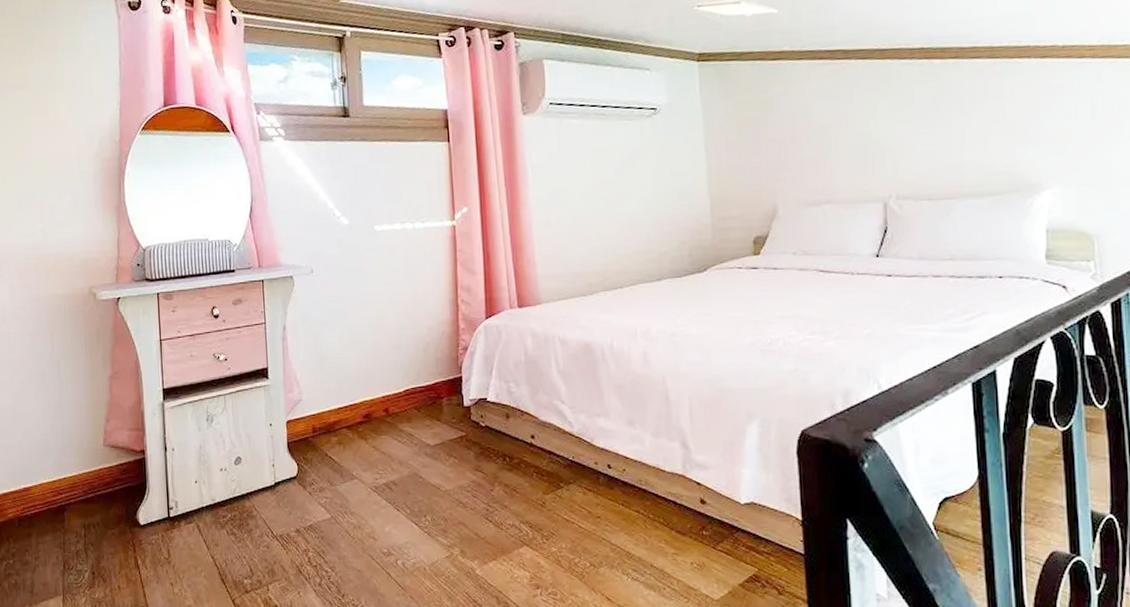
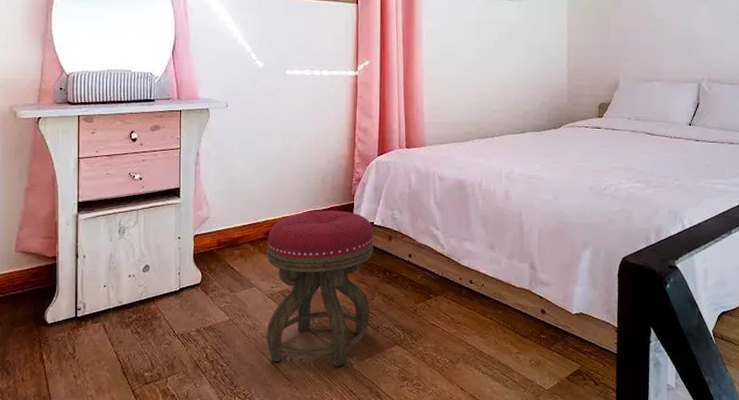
stool: none [367,386,490,573] -> present [266,210,374,368]

